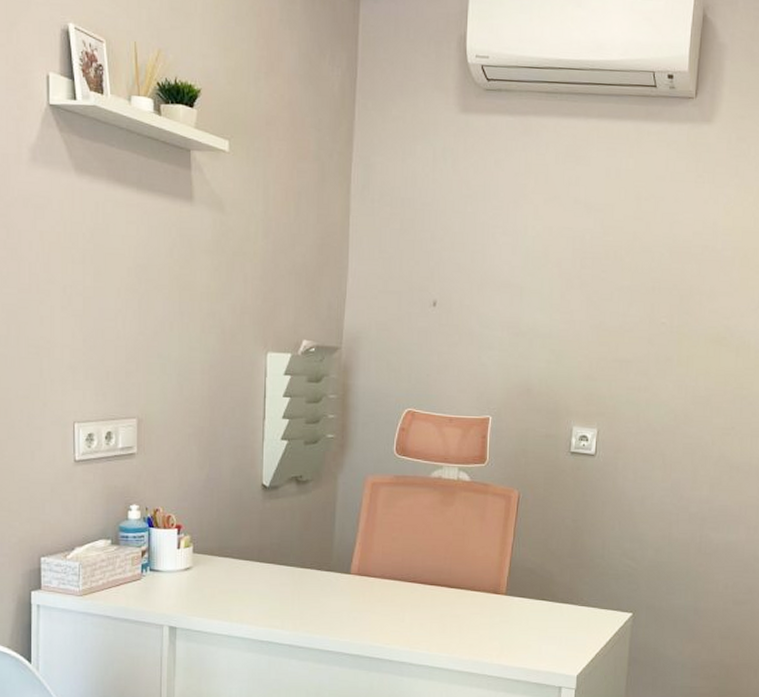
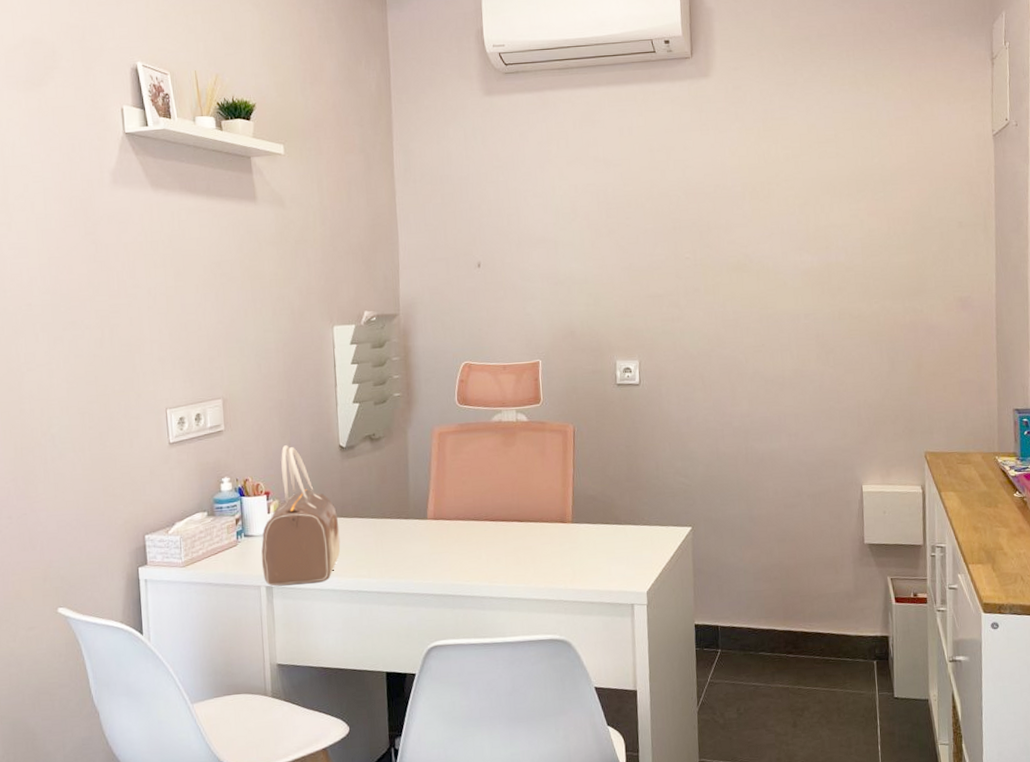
handbag: none [166,477,254,630] -> present [261,445,341,587]

